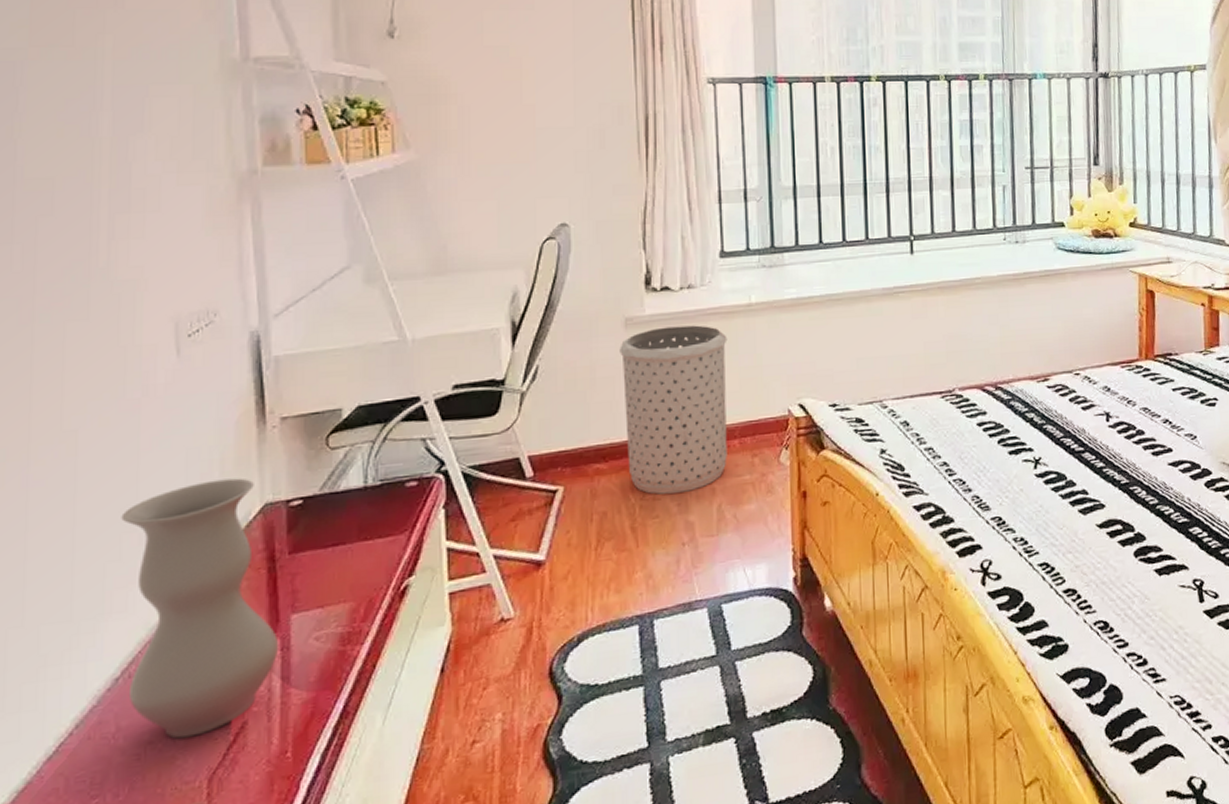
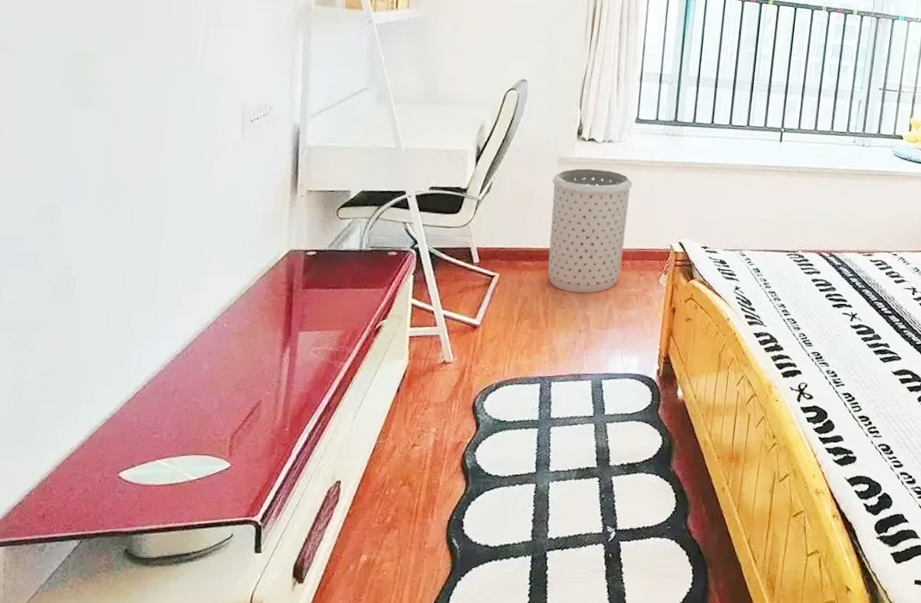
vase: present [121,478,280,739] -> none [184,227,289,405]

